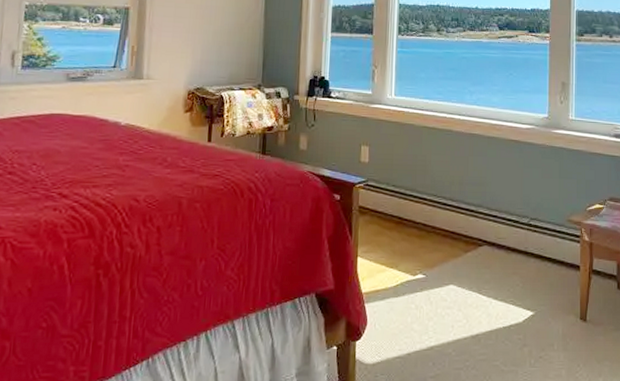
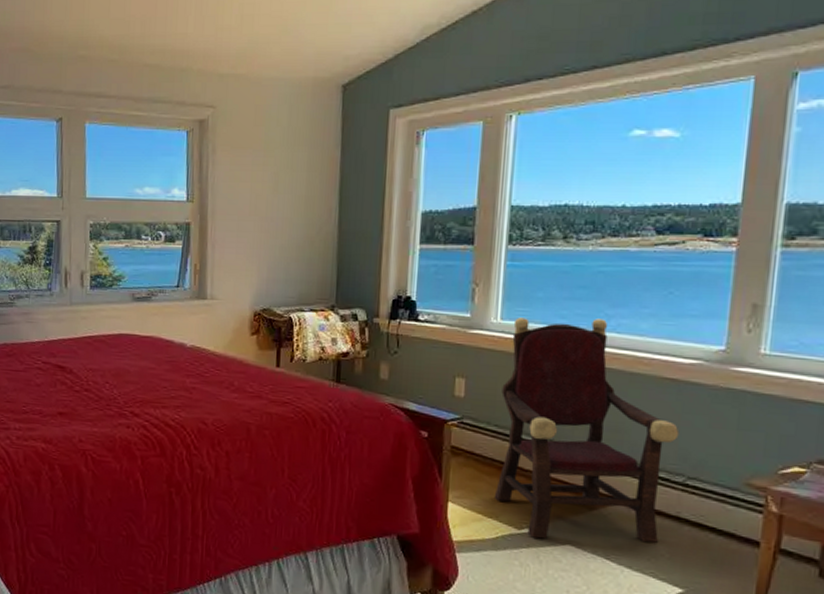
armchair: none [394,94,523,282] -> present [494,317,680,543]

